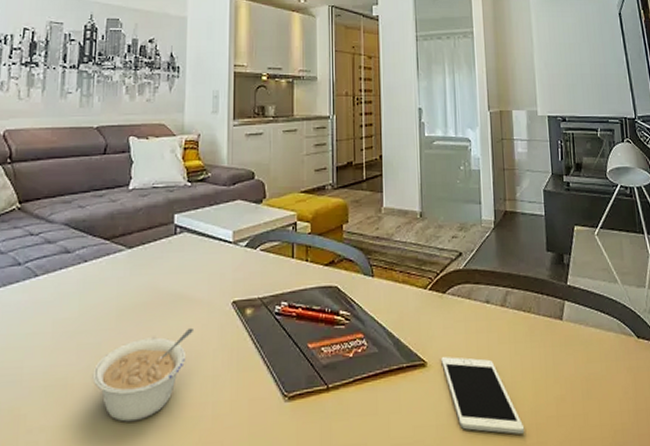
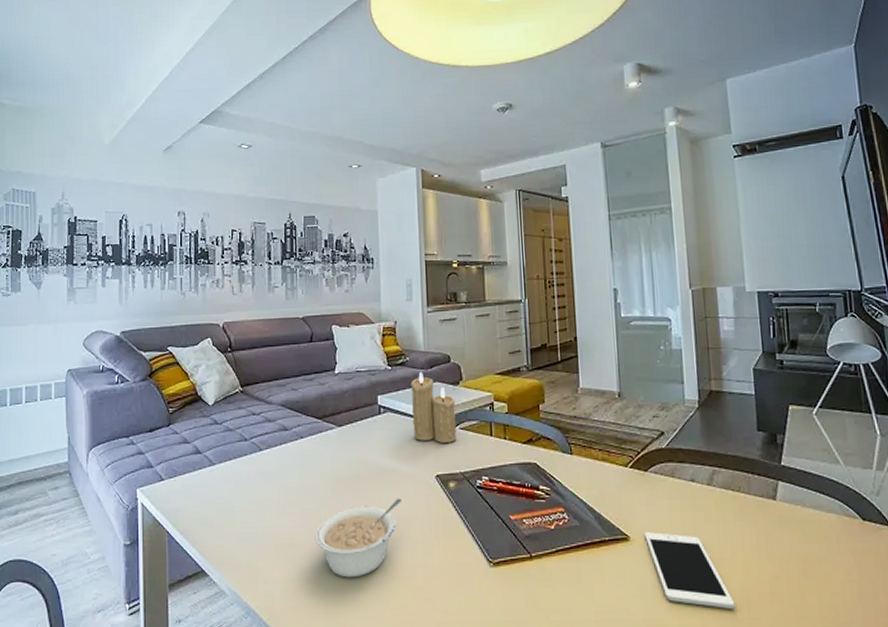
candle: none [210,188,257,266] -> present [410,371,457,443]

